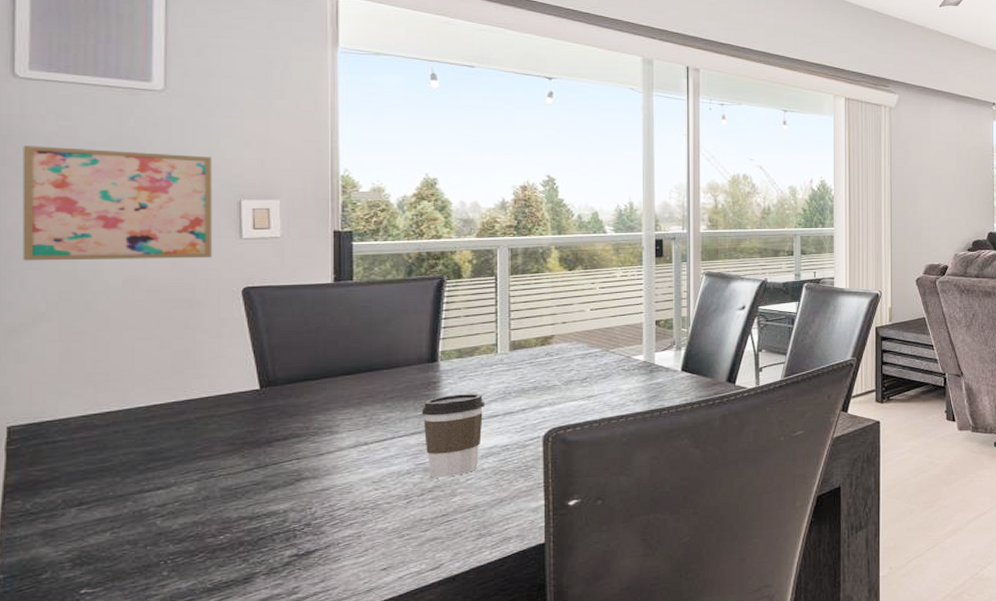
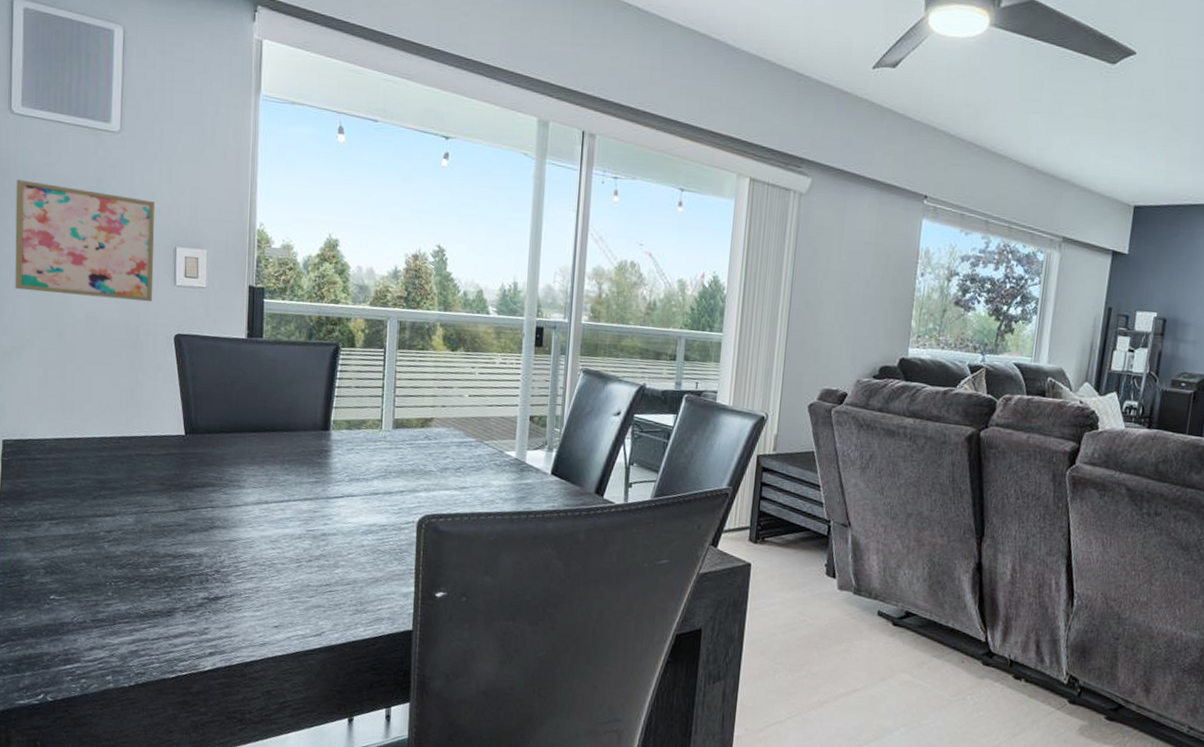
coffee cup: present [421,394,484,478] -> none [313,466,368,548]

